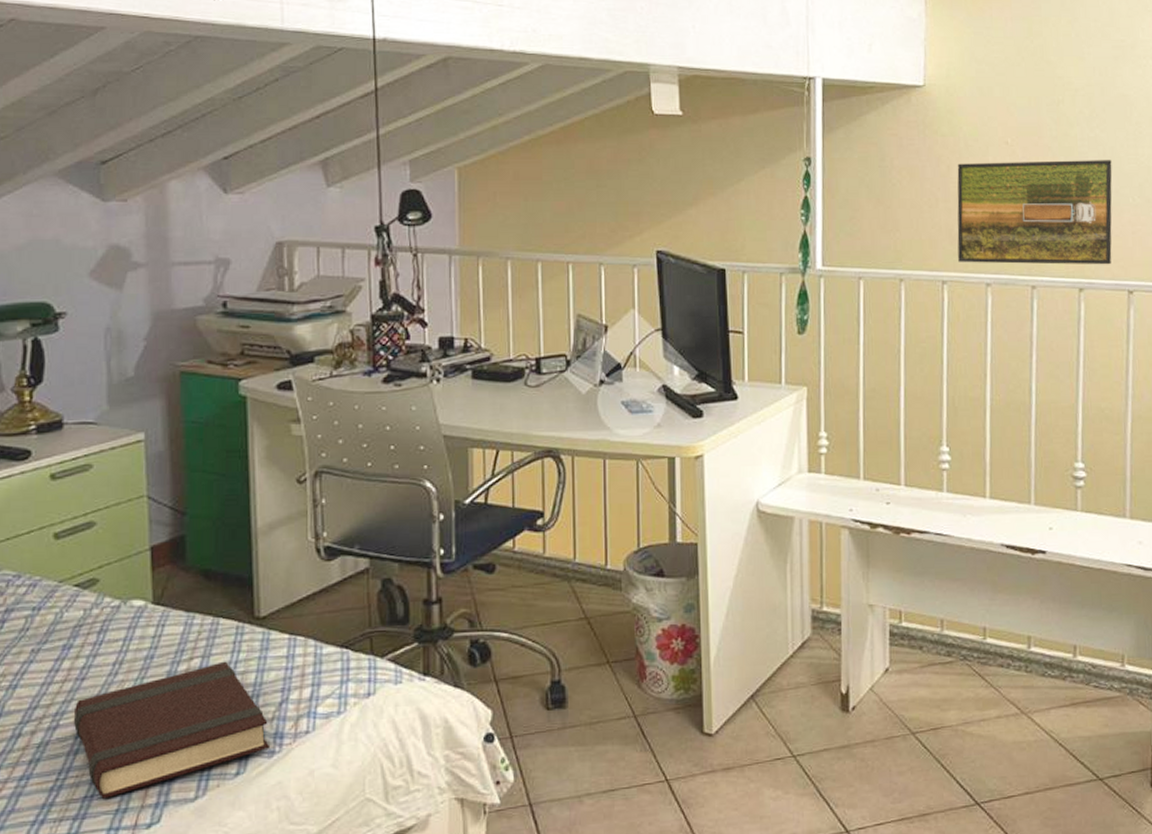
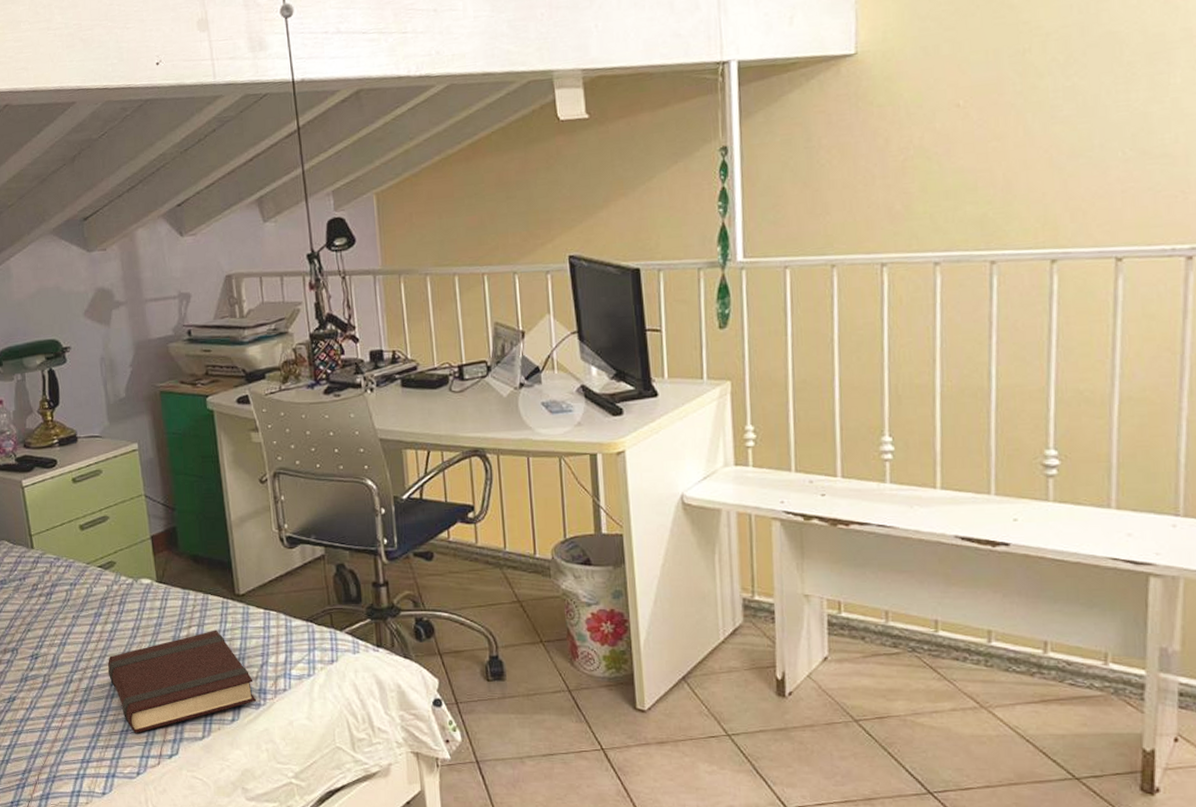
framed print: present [957,160,1112,265] -> none [897,110,1095,243]

